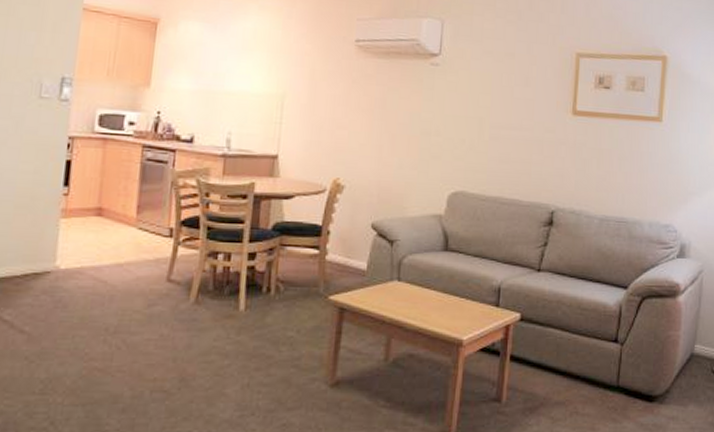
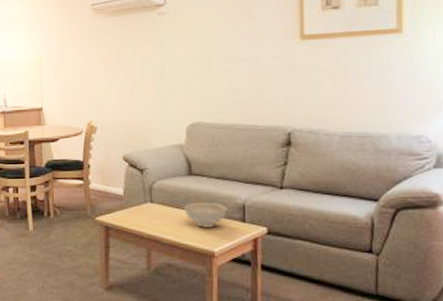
decorative bowl: none [435,283,482,312] -> present [184,203,227,228]

